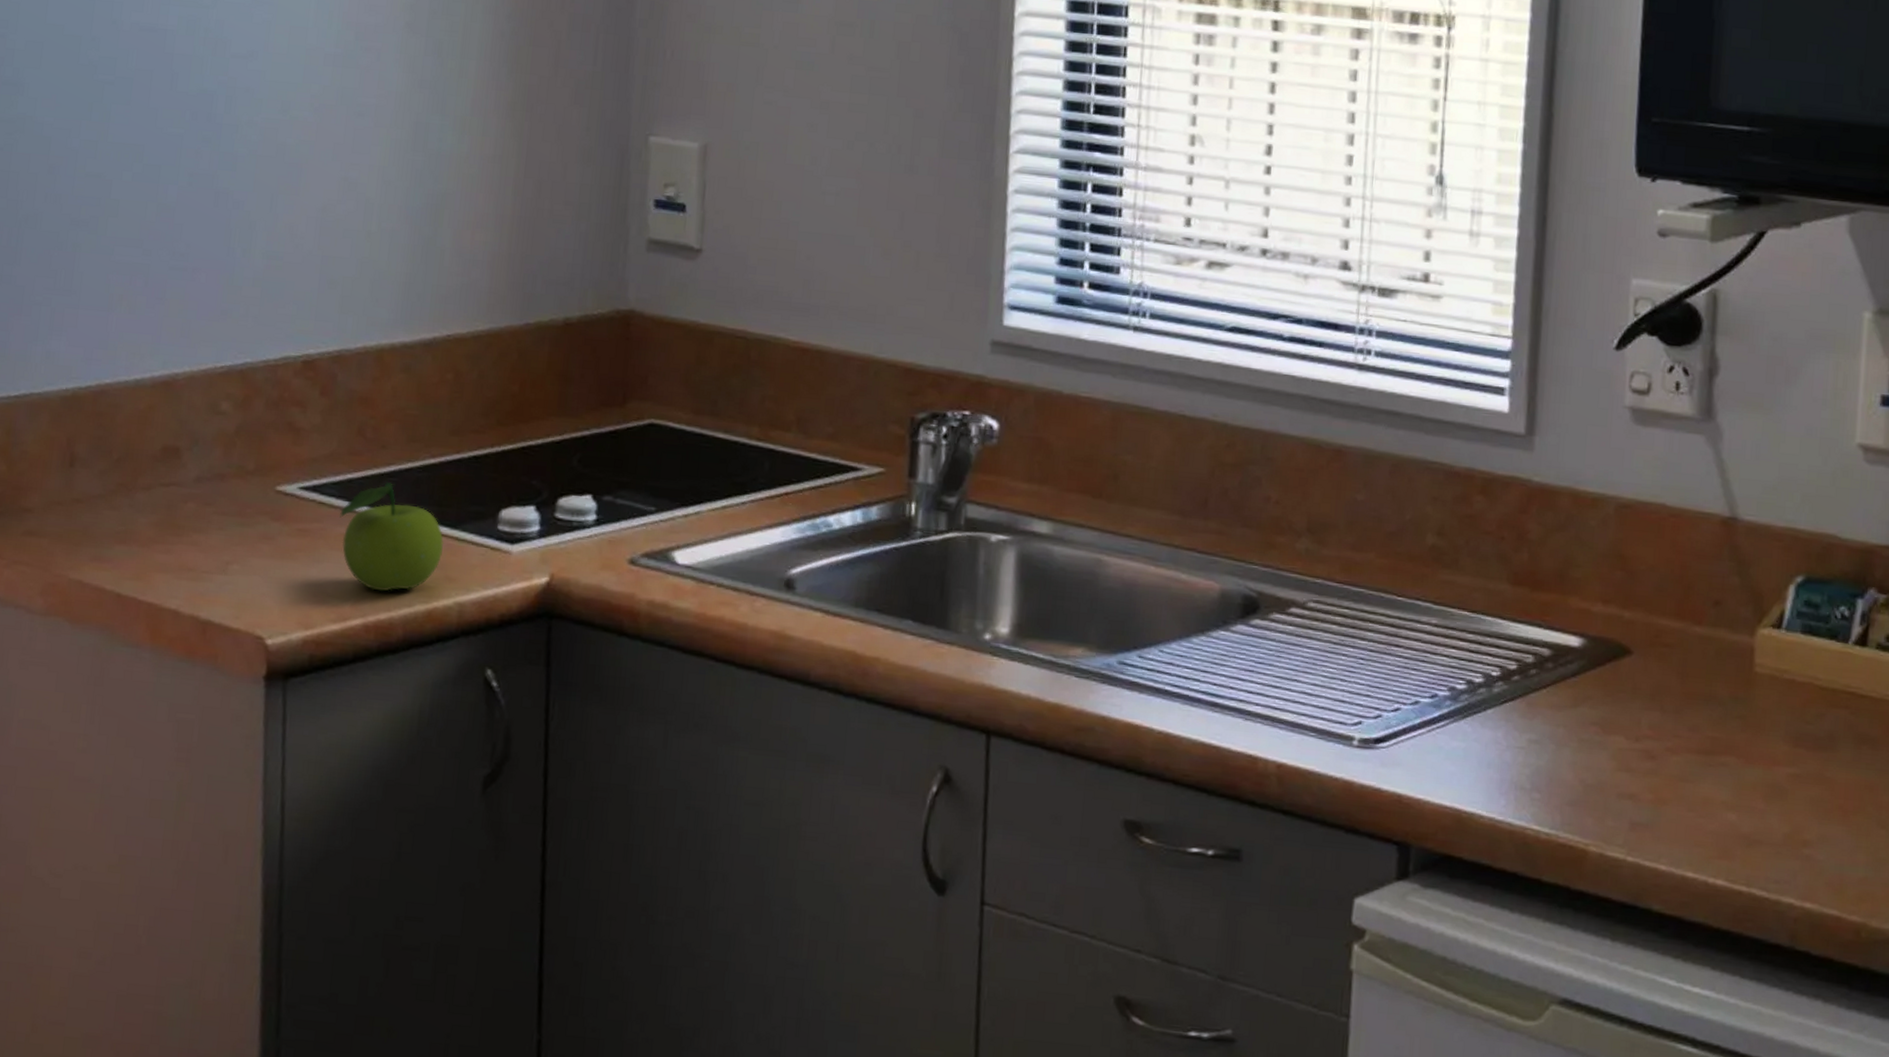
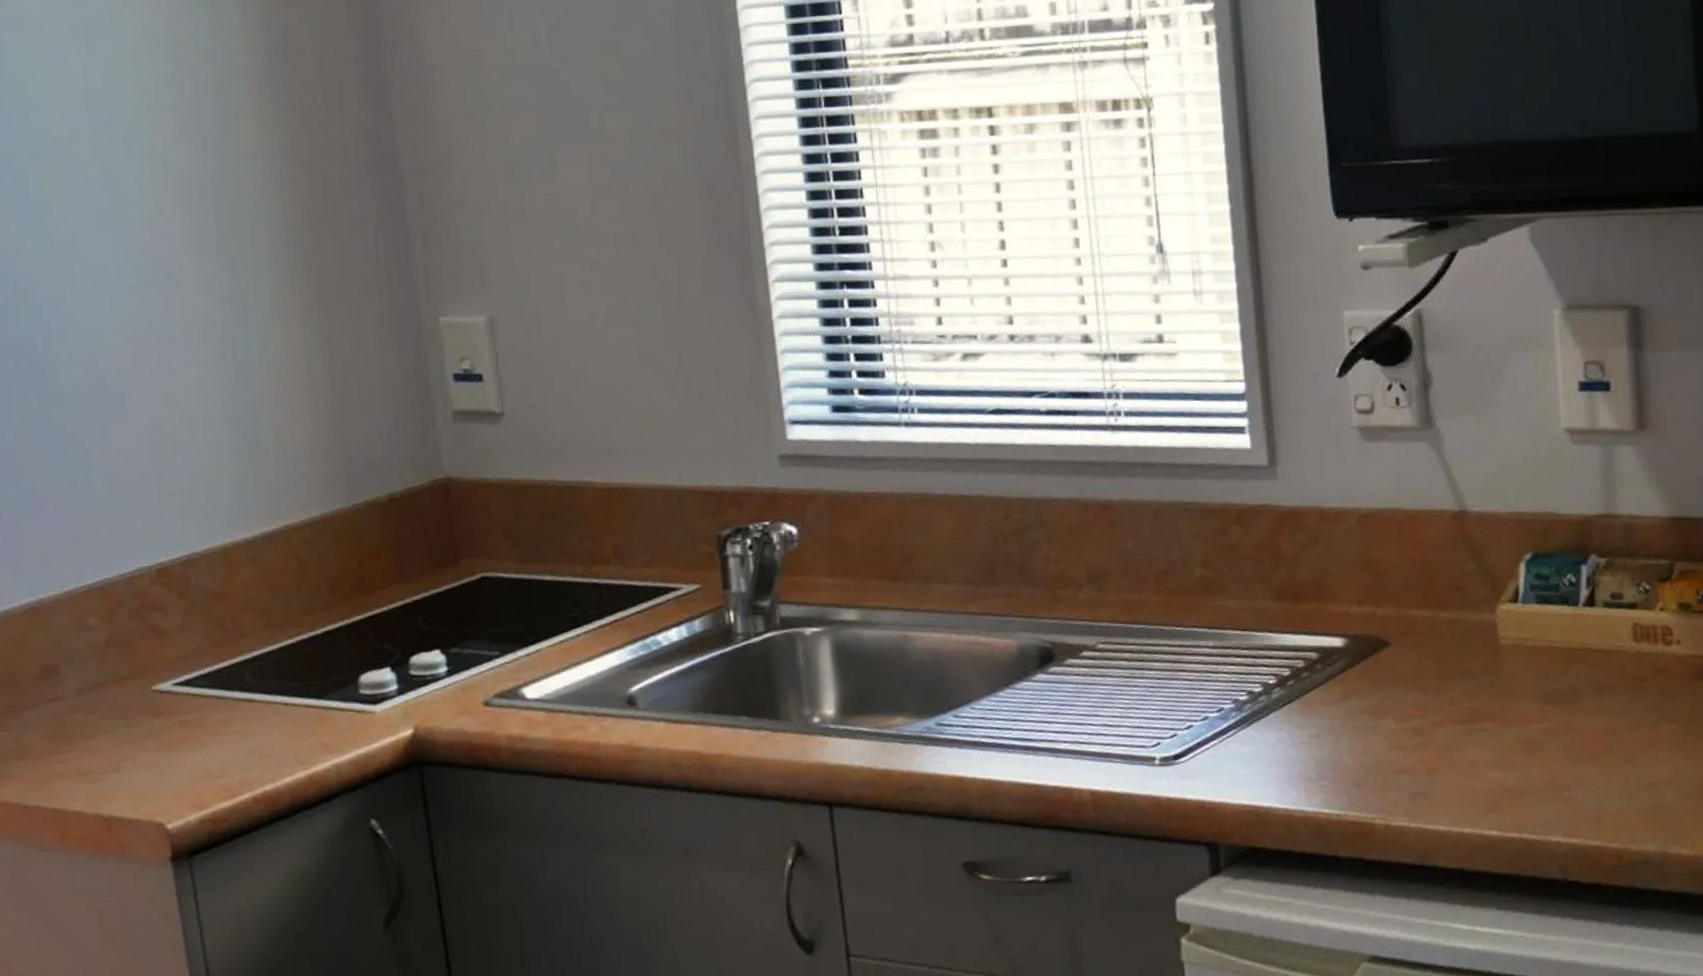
fruit: present [340,482,444,592] -> none [214,667,313,766]

